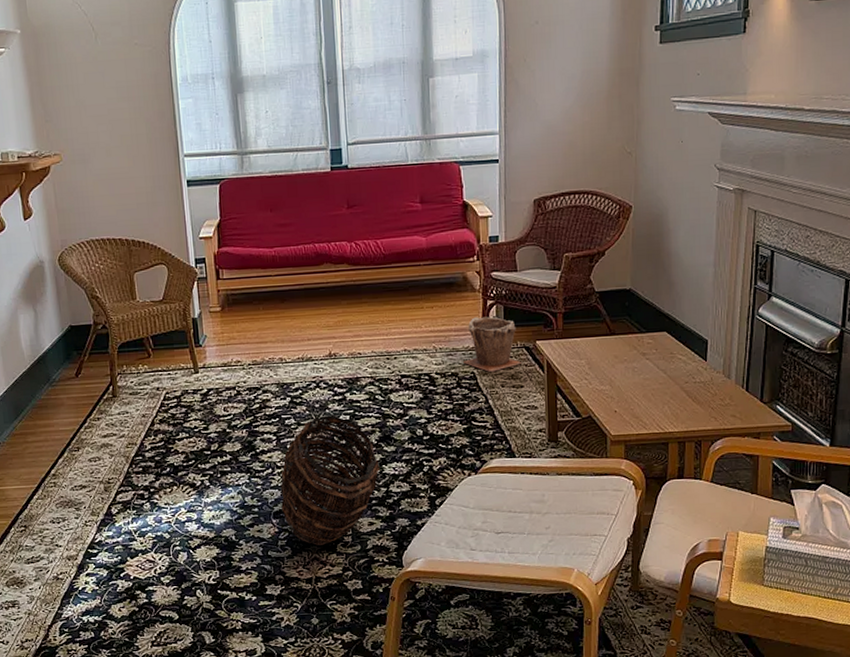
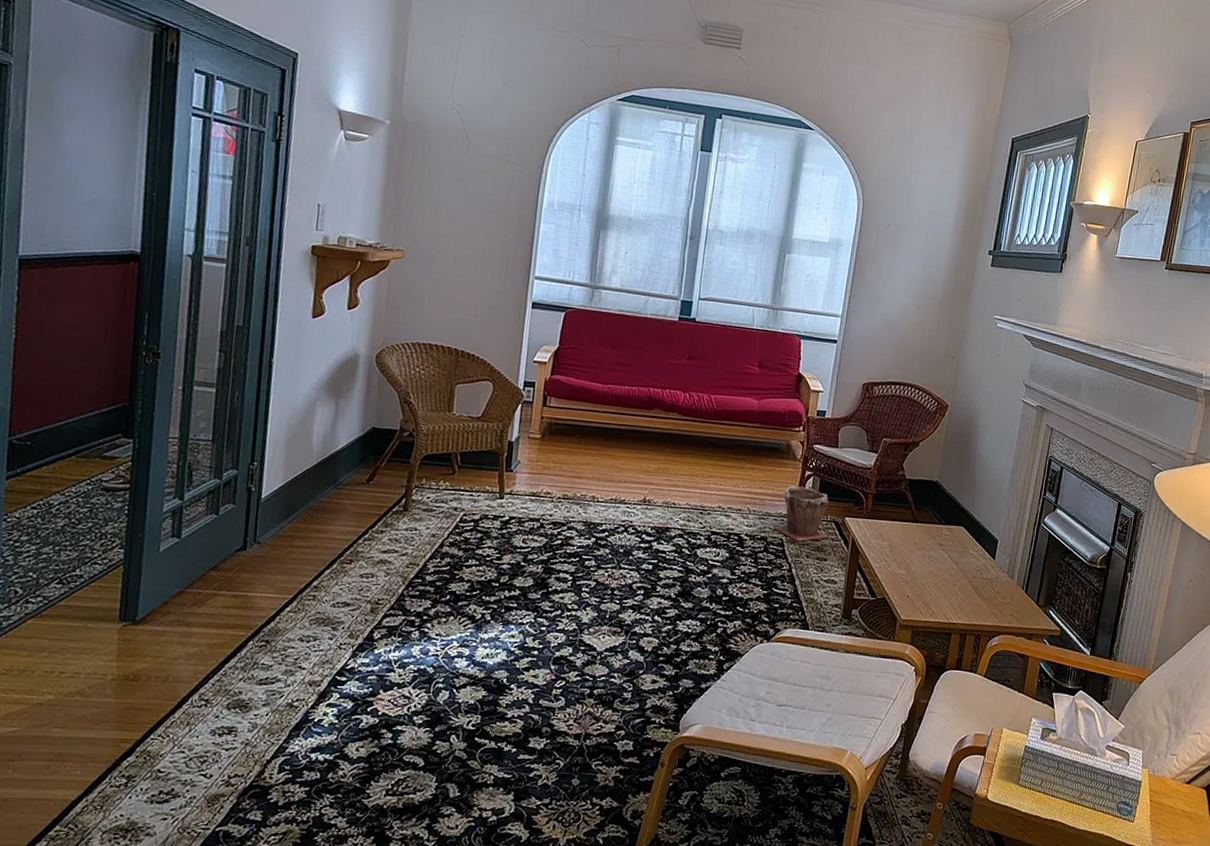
basket: present [281,415,380,546] -> none [563,562,674,700]

